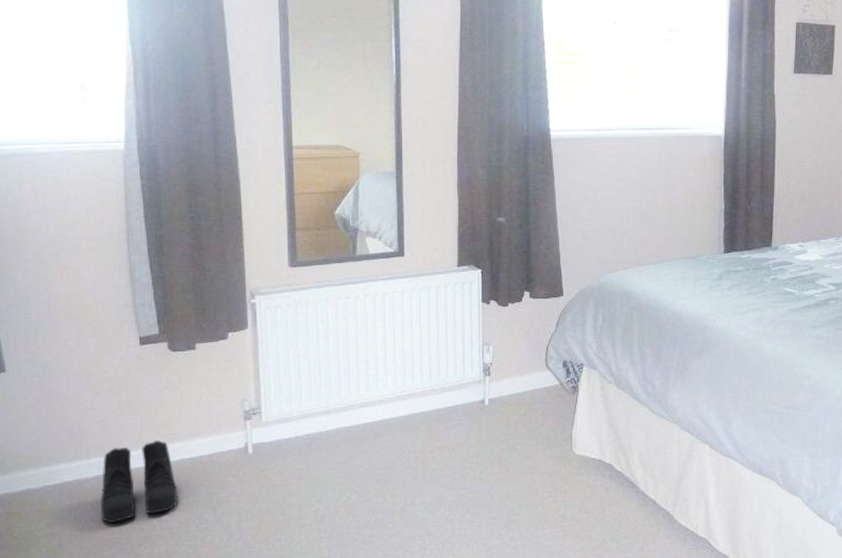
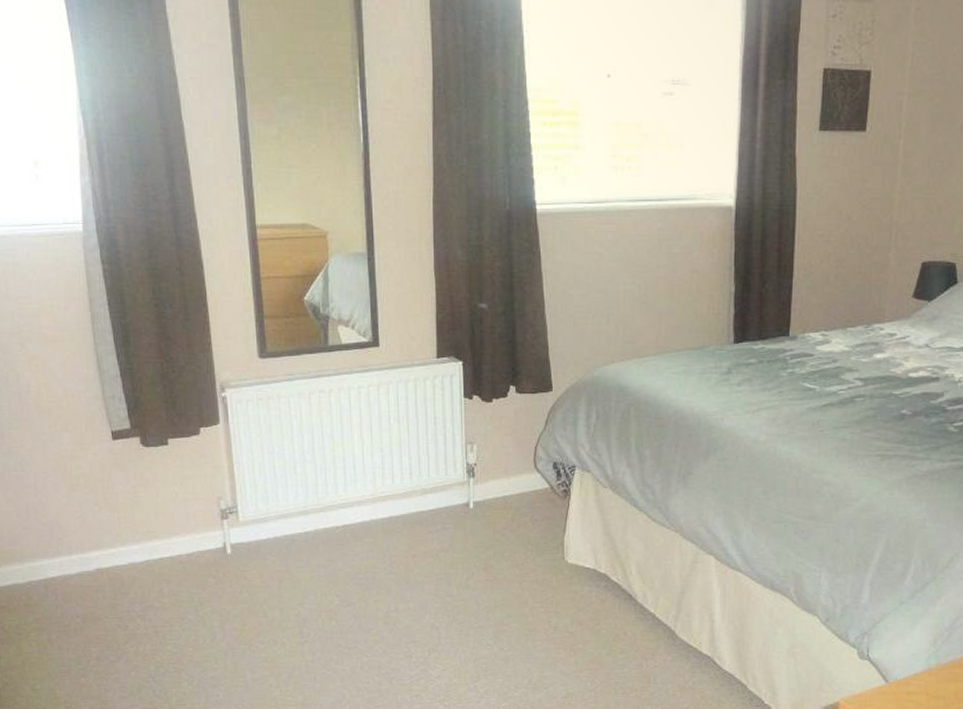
boots: present [101,440,177,523] -> none [84,538,159,619]

